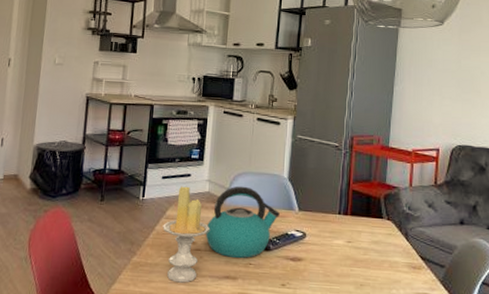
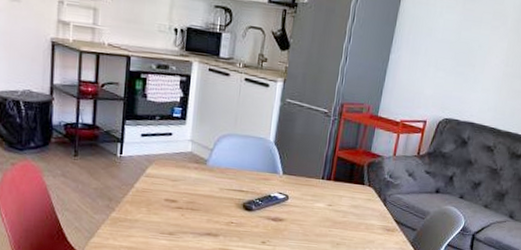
candle: present [163,186,210,283] -> none [142,145,192,239]
kettle: present [205,186,280,258] -> none [187,147,264,217]

